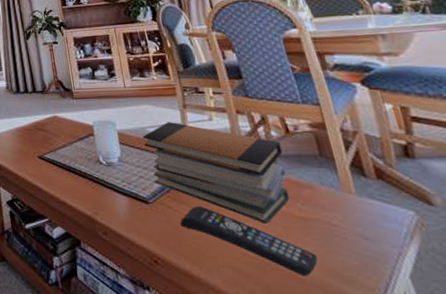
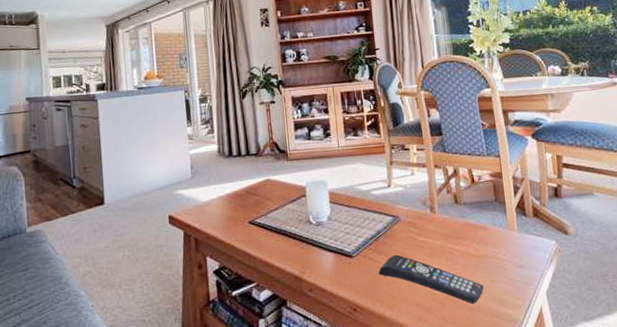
book stack: present [142,122,290,224] -> none [351,178,469,264]

